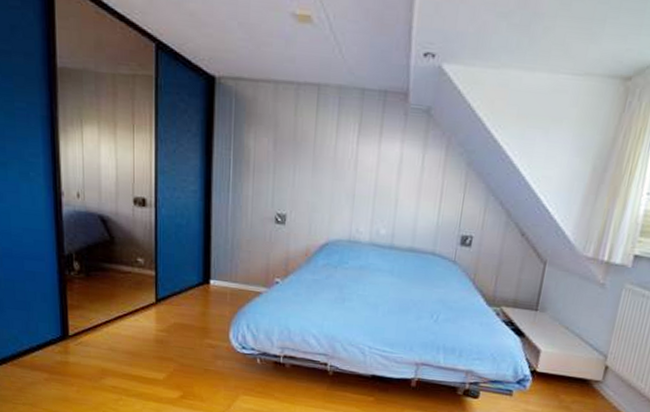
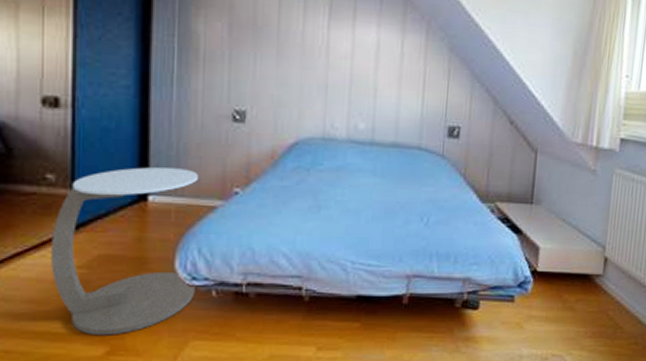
side table: none [142,257,248,384] -> present [51,167,198,336]

